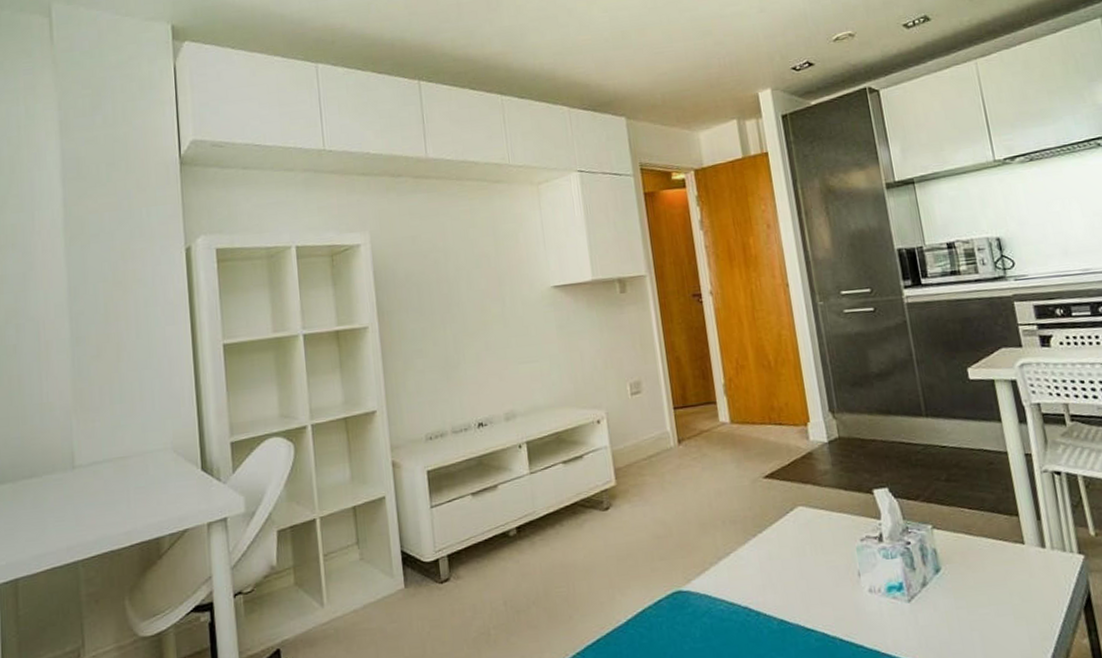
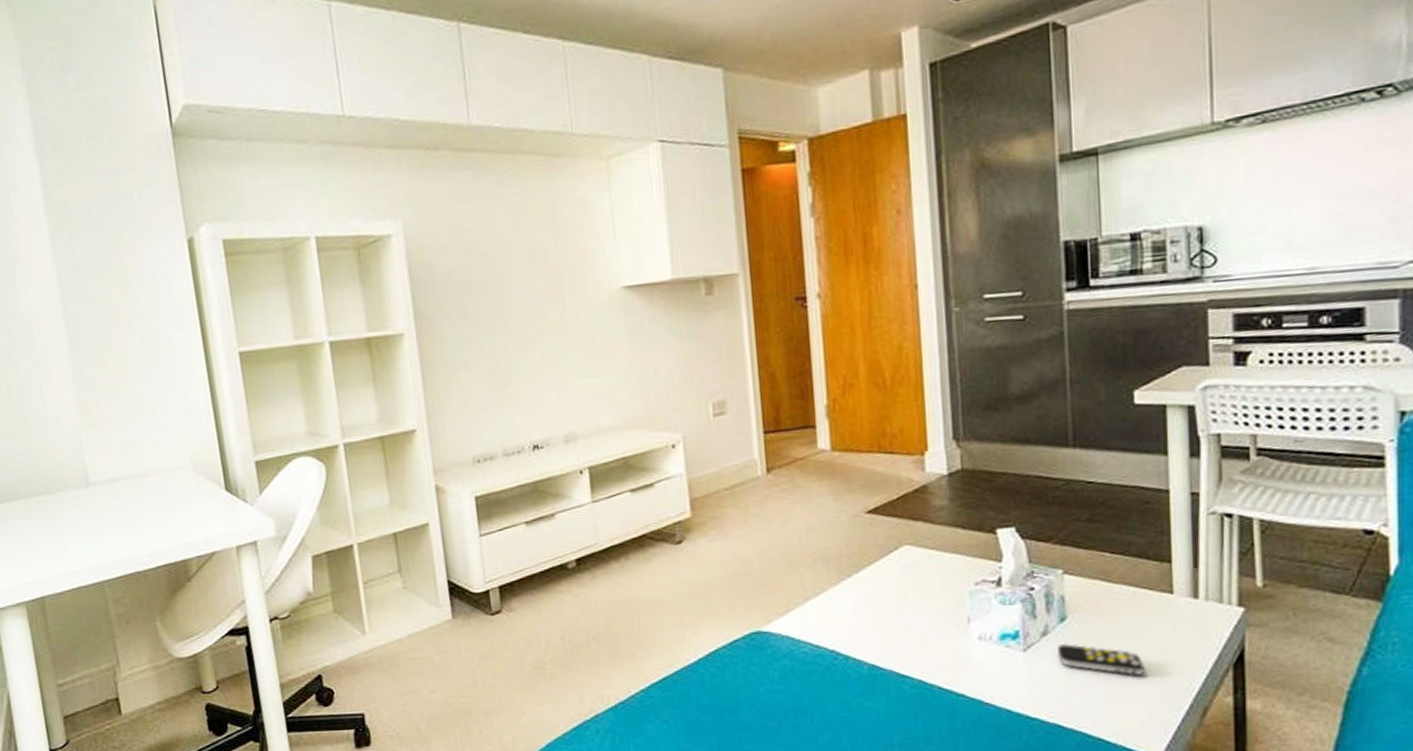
remote control: none [936,592,1012,622] -> present [1056,643,1145,675]

